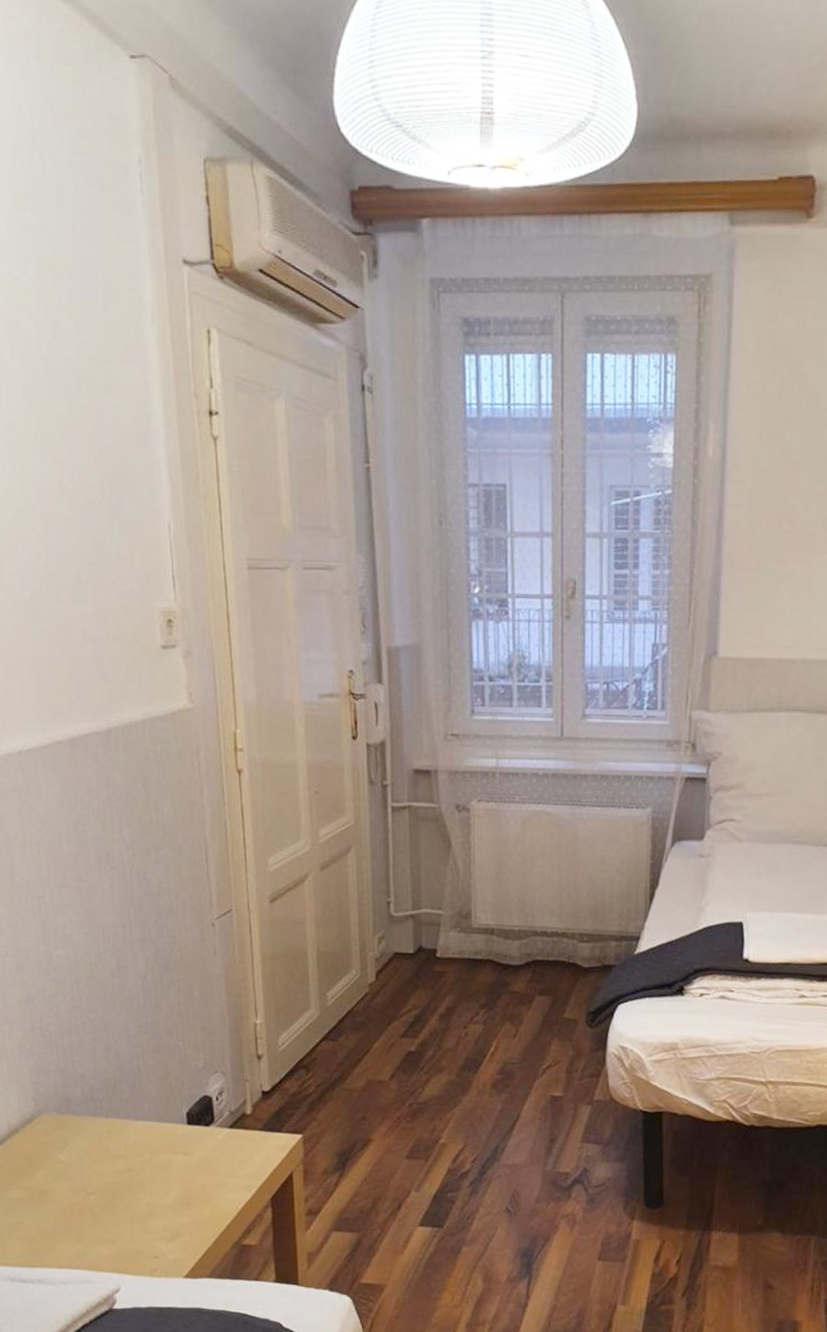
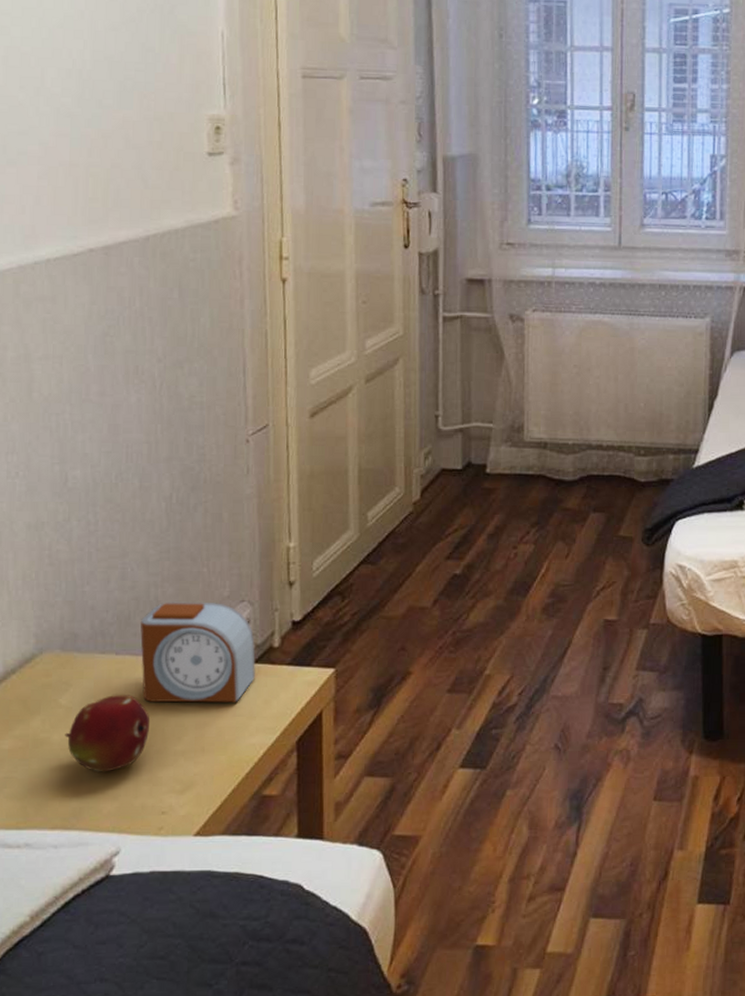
fruit: none [65,1153,140,1221] -> present [65,695,151,772]
alarm clock: none [126,1071,231,1162] -> present [140,602,256,703]

